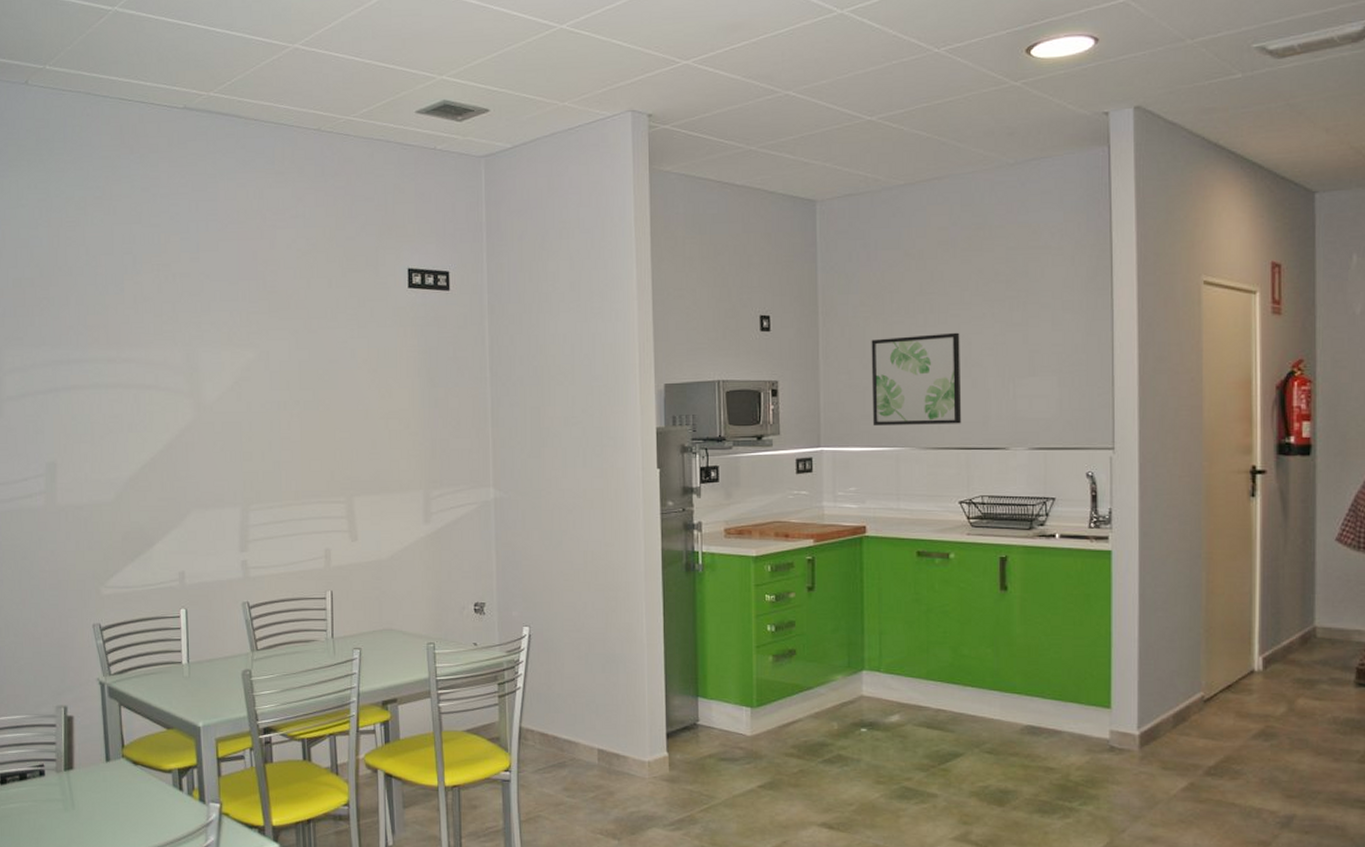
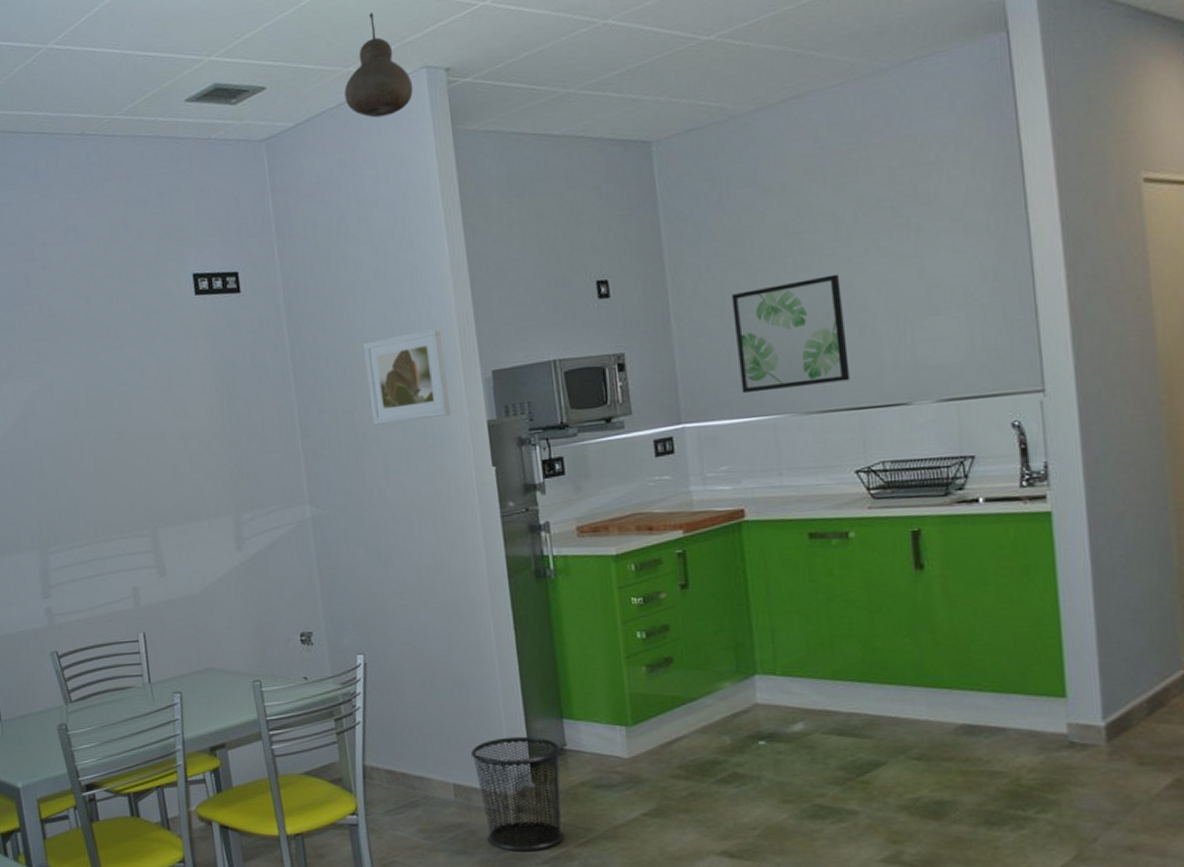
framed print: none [555,341,625,422] -> present [364,328,450,425]
pendant light: none [559,57,619,150] -> present [344,12,414,118]
waste bin: none [615,710,693,814] -> present [470,736,564,852]

